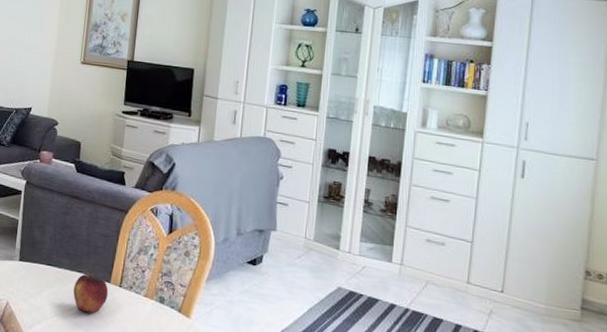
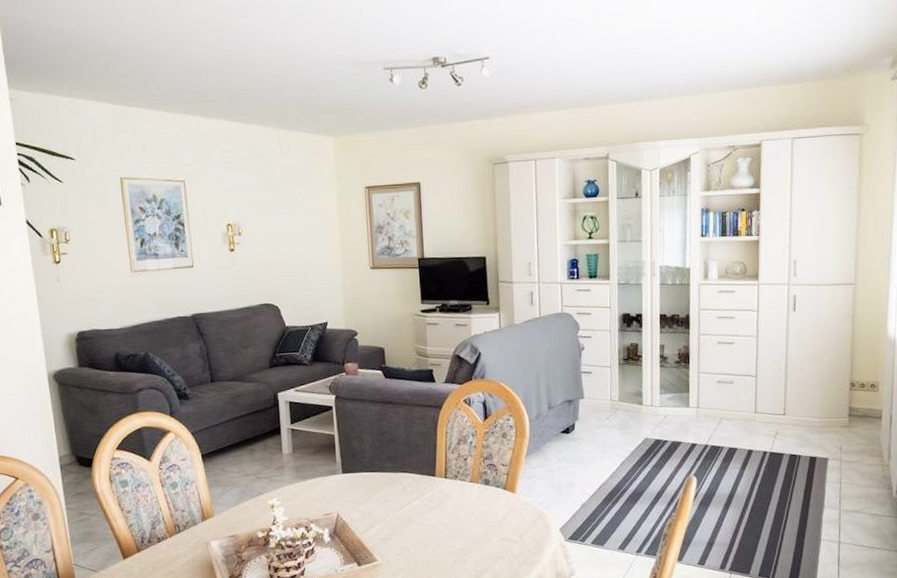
fruit: present [73,272,109,314] -> none [401,471,435,508]

